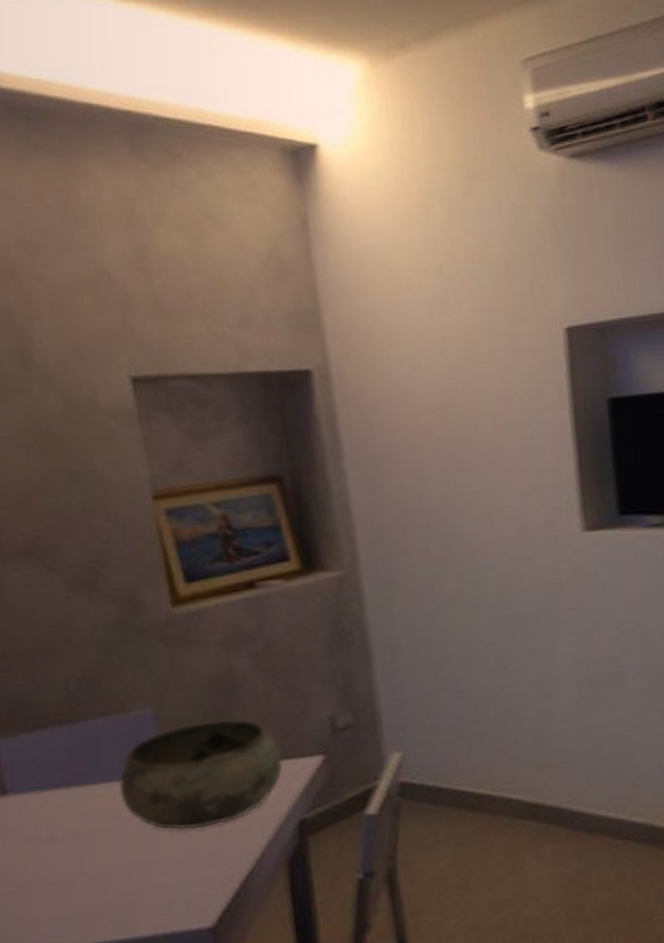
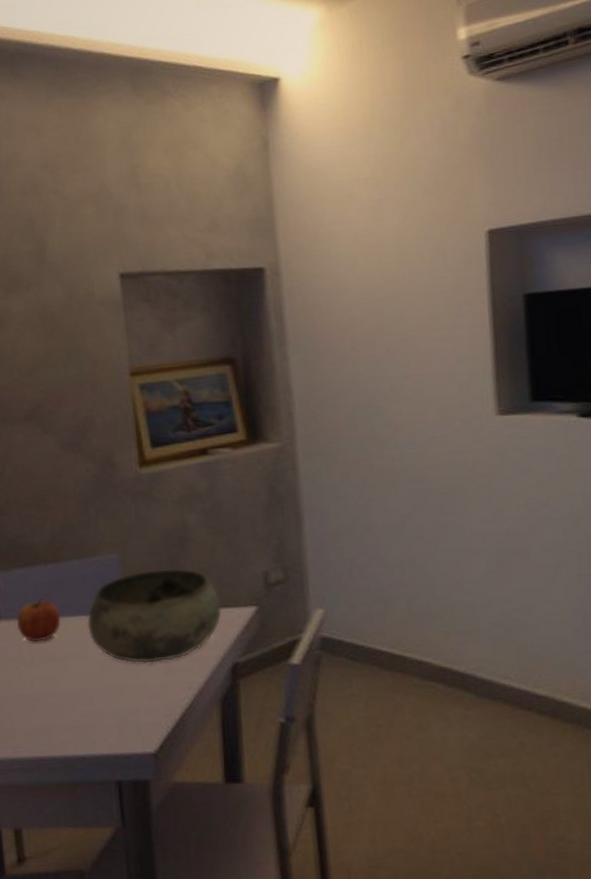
fruit: none [27,765,86,818] -> present [16,597,61,643]

